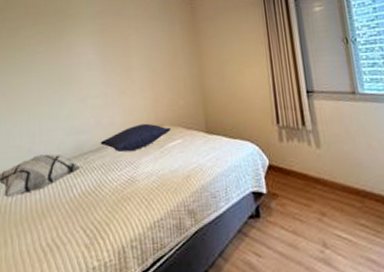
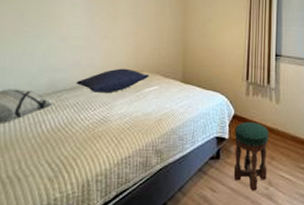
stool: none [272,171,320,254] -> present [233,121,269,190]

